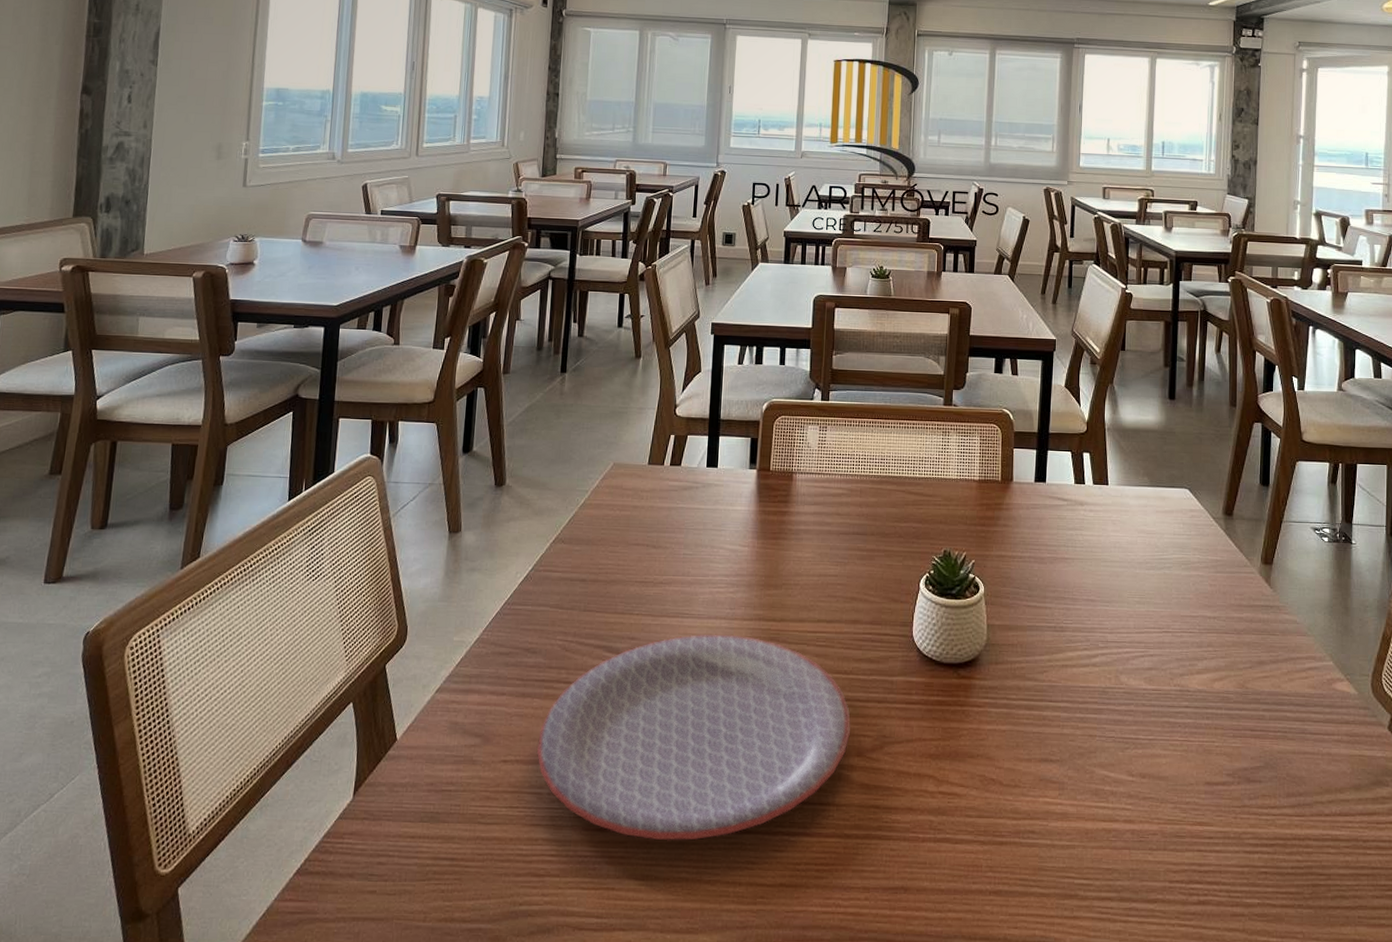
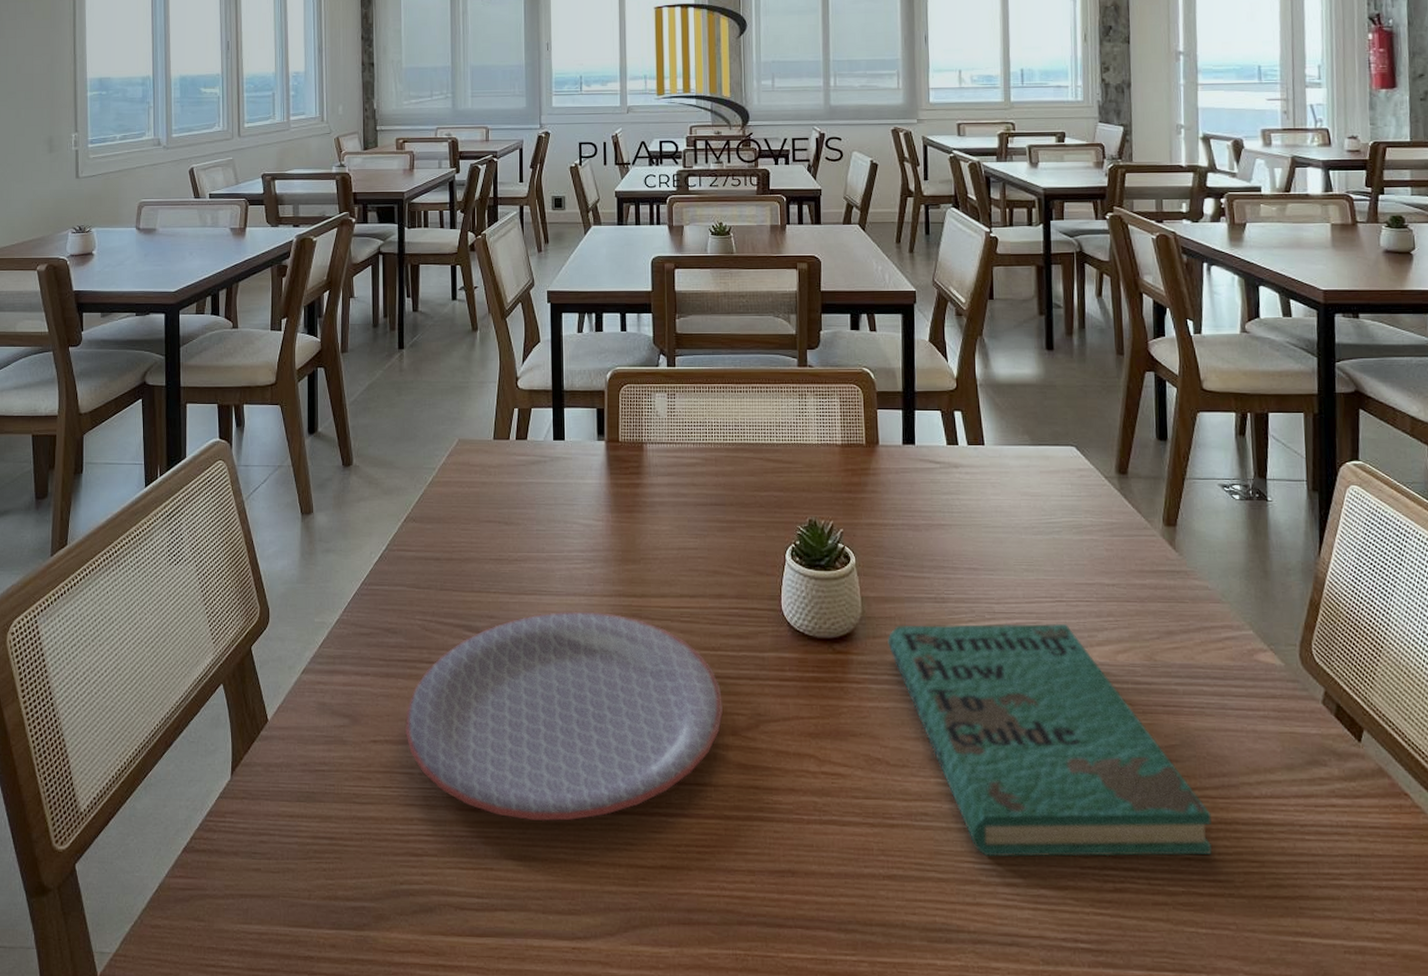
book: none [1009,651,1287,873] -> present [887,623,1212,858]

